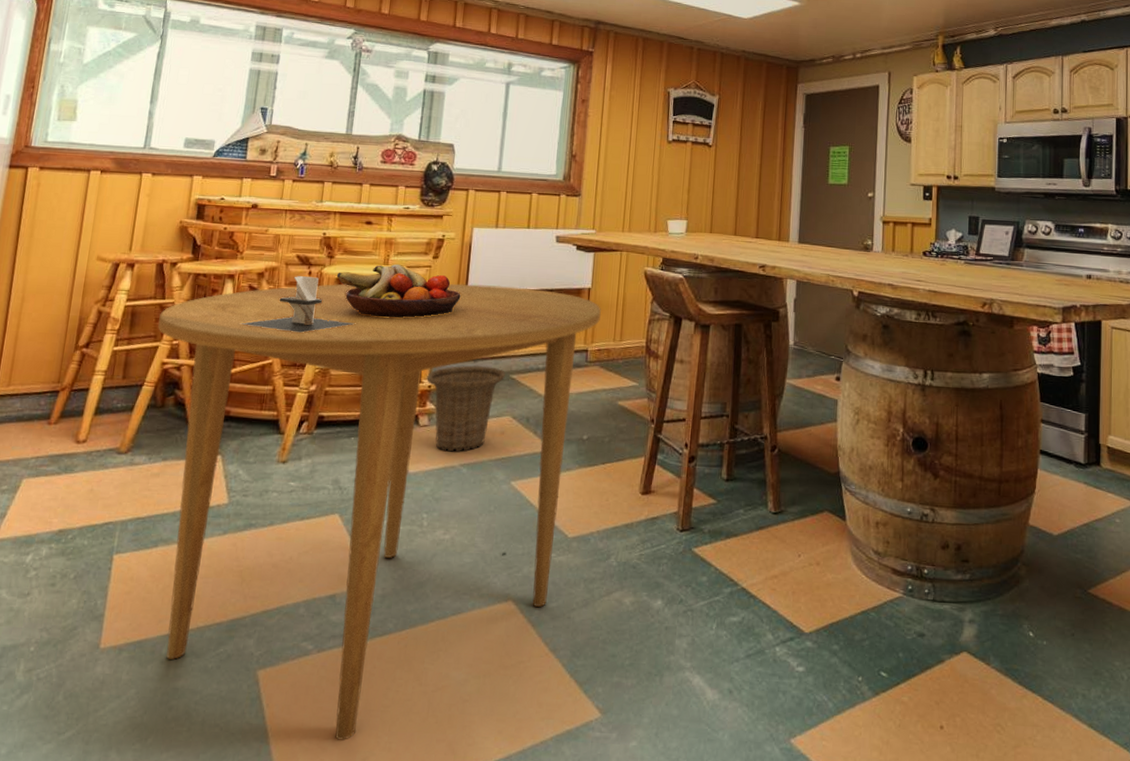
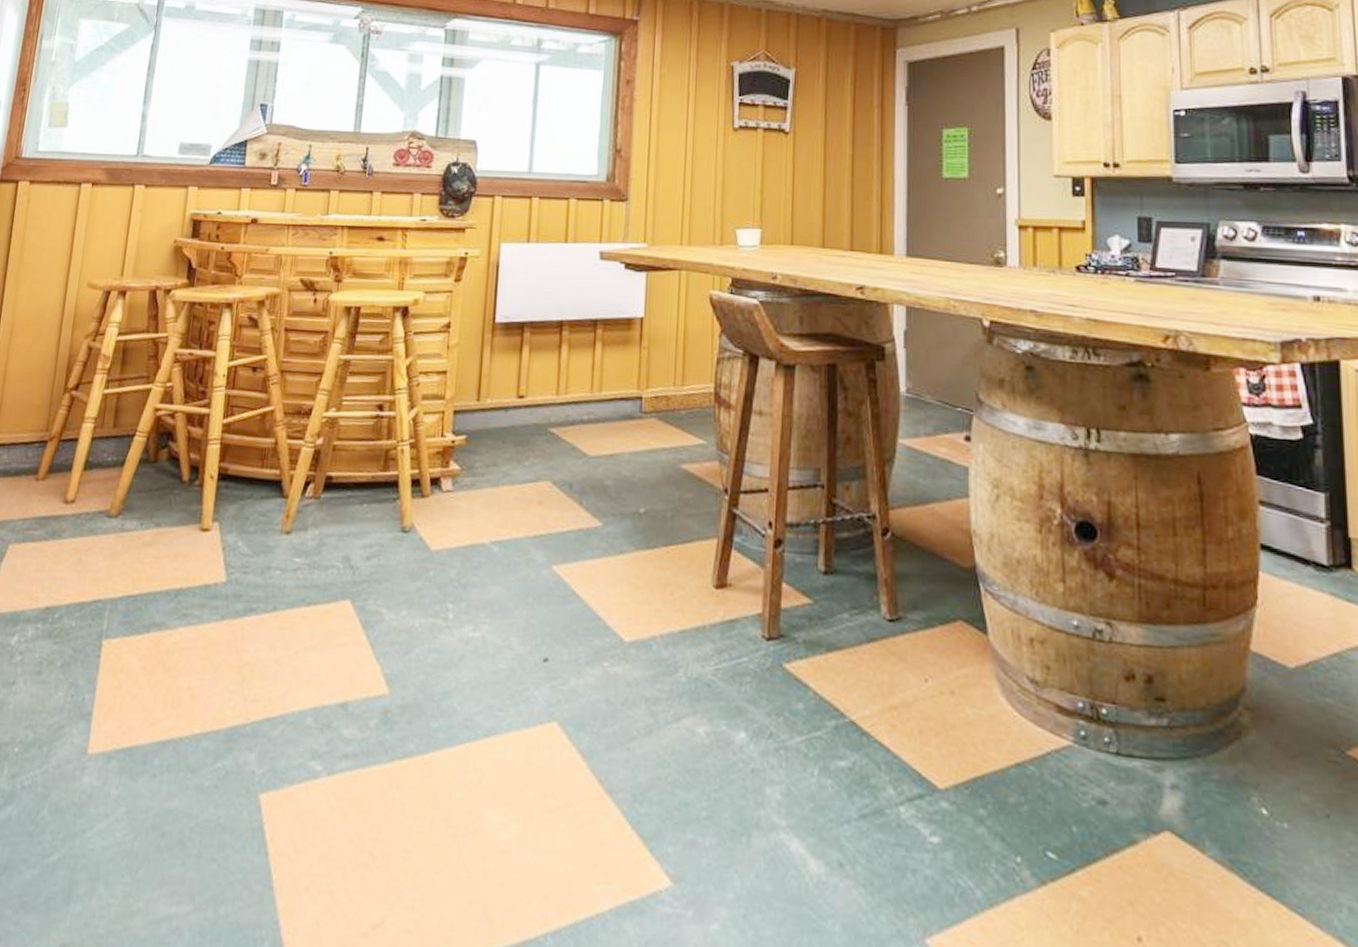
dining table: present [158,283,602,740] -> none [150,312,658,892]
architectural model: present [239,276,357,333] -> none [237,304,369,374]
fruit bowl: present [336,263,461,318] -> none [345,288,488,356]
basket: present [427,365,505,452] -> none [449,415,542,525]

